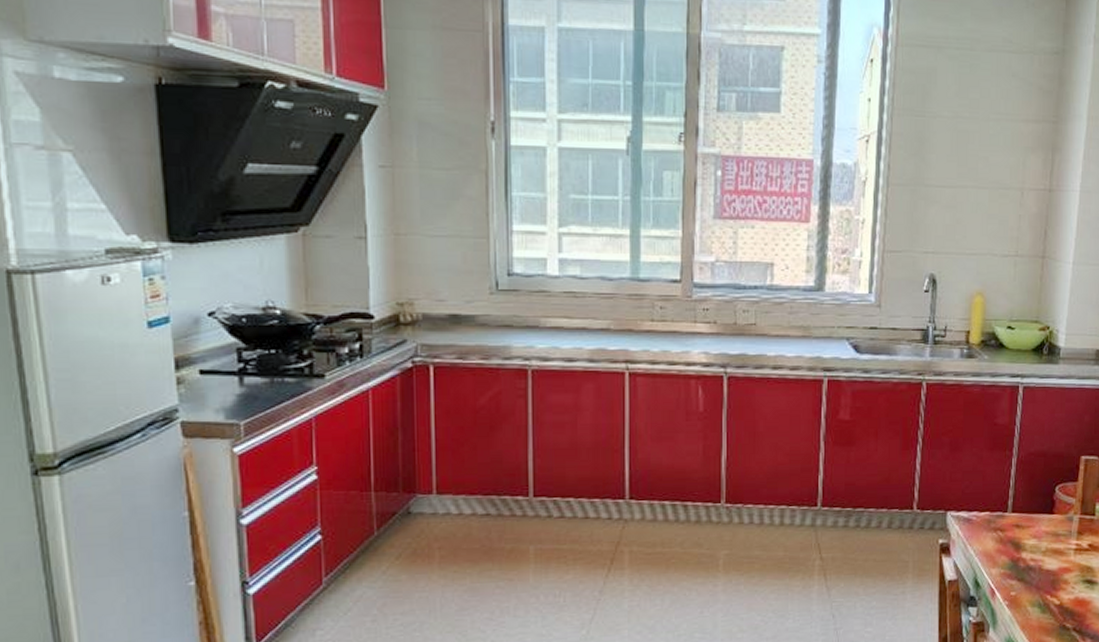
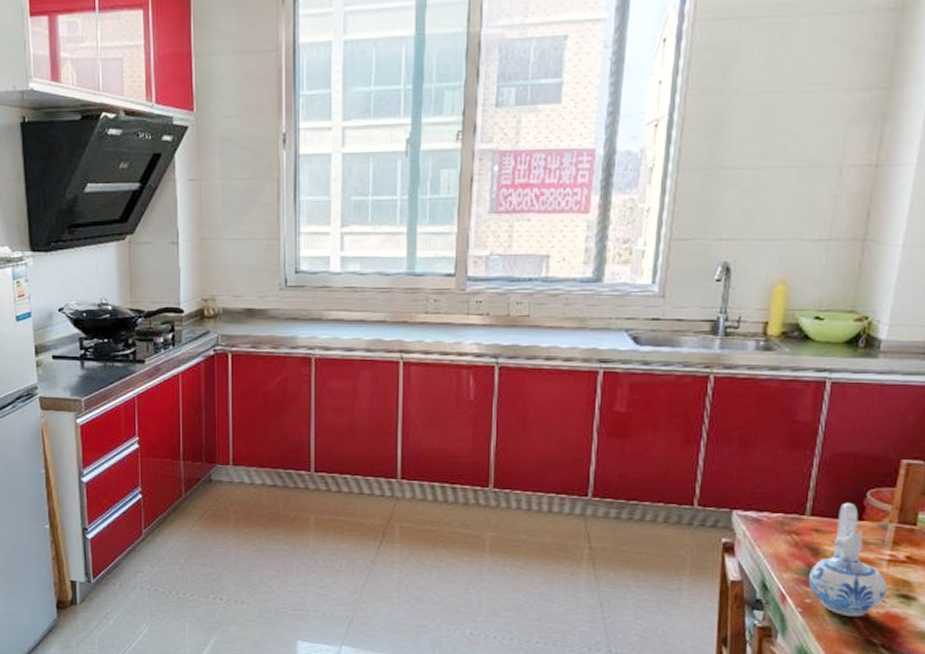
ceramic pitcher: none [1012,498,1076,605] -> present [808,502,888,617]

